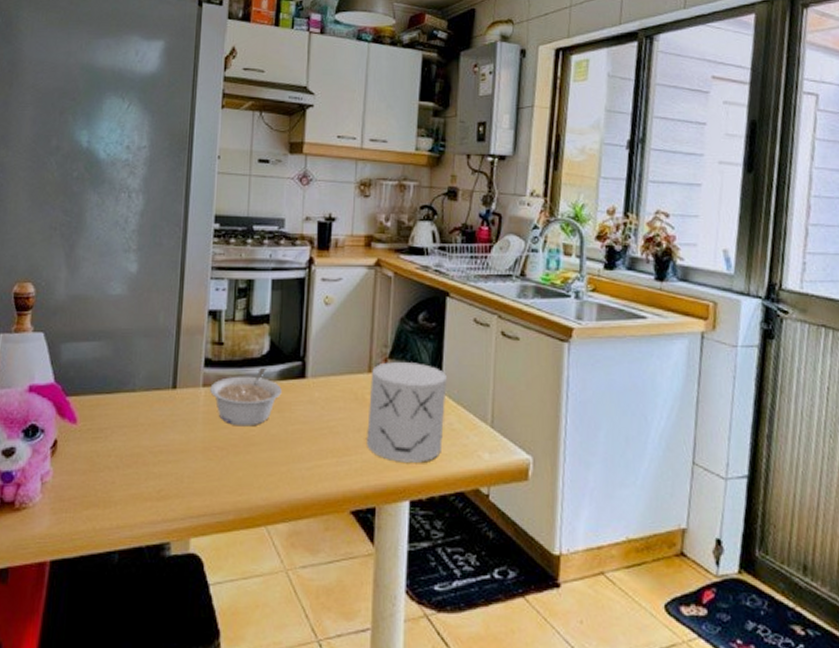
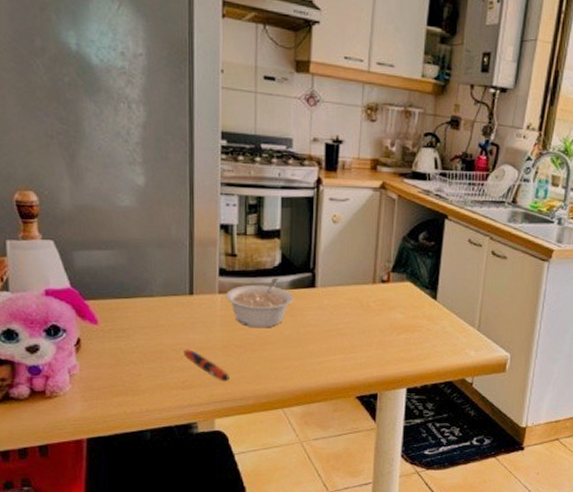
pen: none [161,452,209,492] -> present [183,349,229,382]
mug: present [367,362,447,463] -> none [371,275,442,358]

